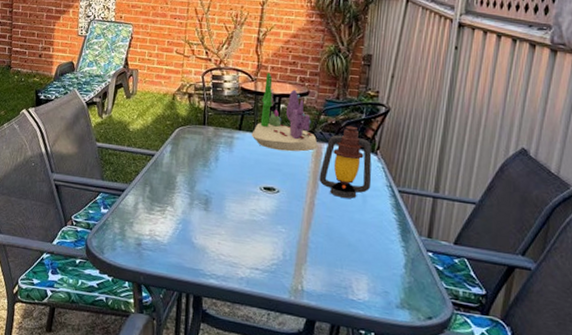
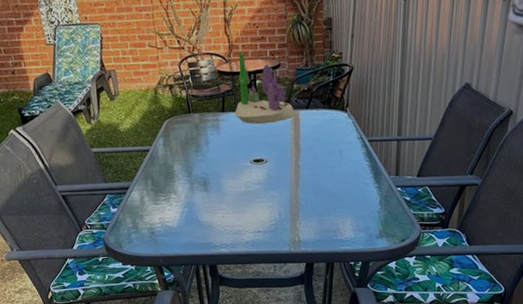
lantern: present [319,125,372,199] -> none [300,89,345,156]

